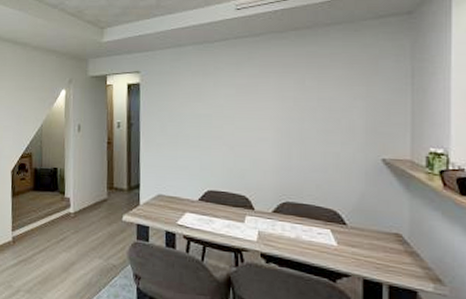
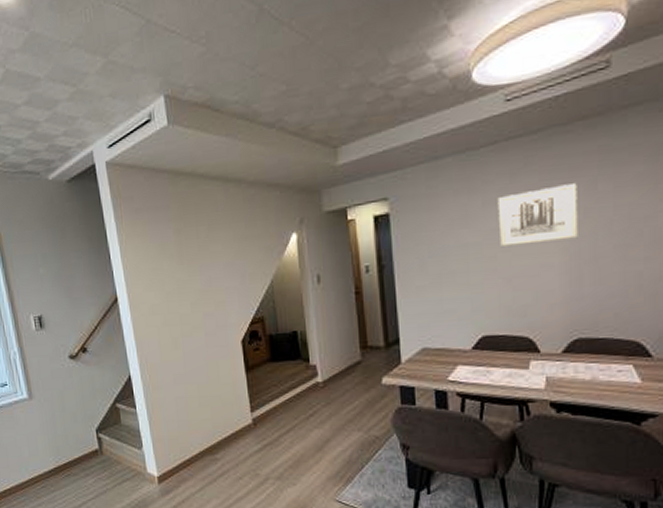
wall art: none [225,77,289,121] -> present [497,183,578,248]

